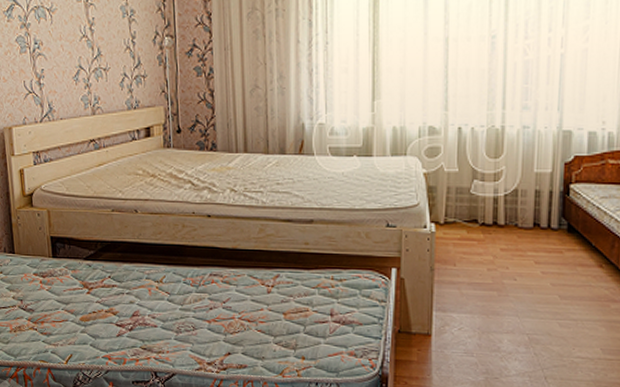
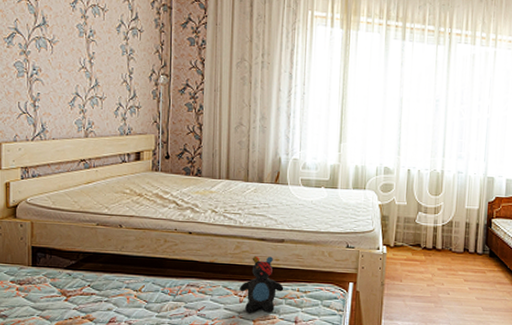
teddy bear: none [267,239,316,305] -> present [240,255,284,313]

